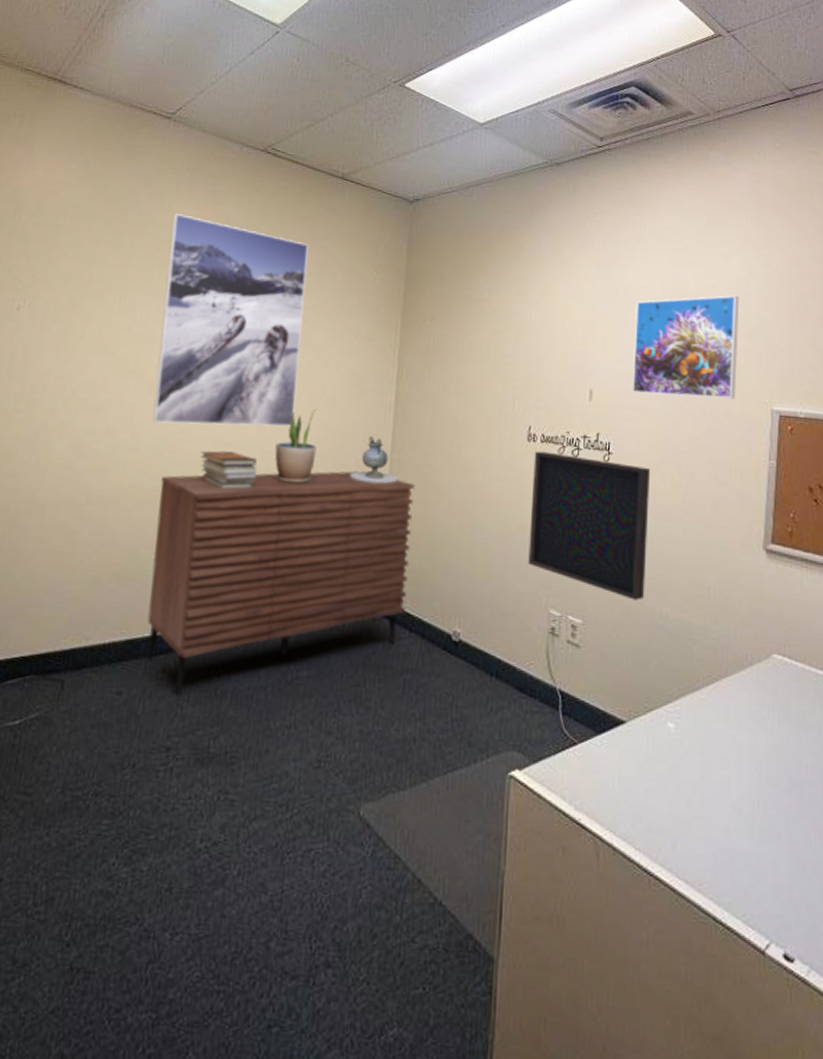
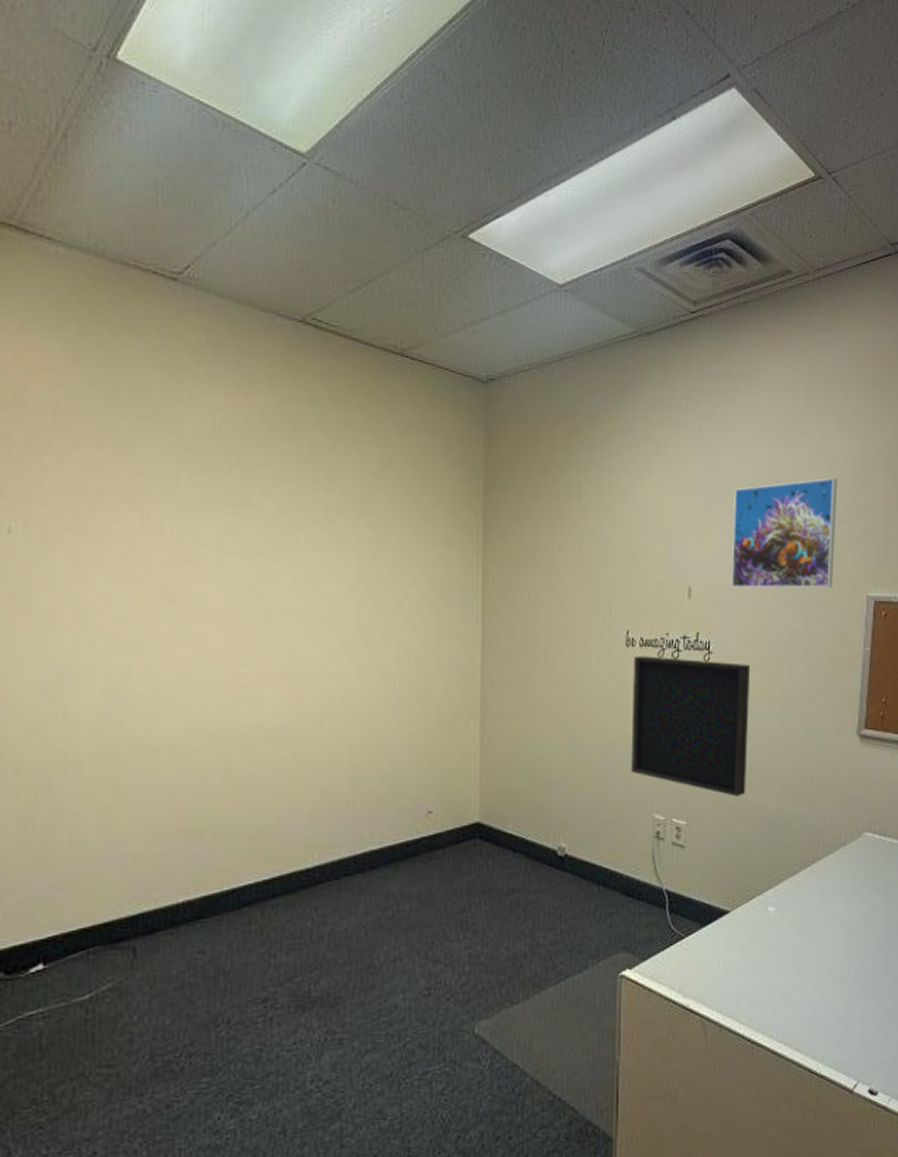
sideboard: present [147,470,415,696] -> none [221,691,510,947]
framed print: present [152,214,310,427] -> none [195,404,370,657]
book stack: present [200,450,257,490] -> none [265,683,332,725]
potted plant: present [274,409,317,484] -> none [351,628,398,712]
decorative vase: present [350,436,398,484] -> none [438,654,491,704]

